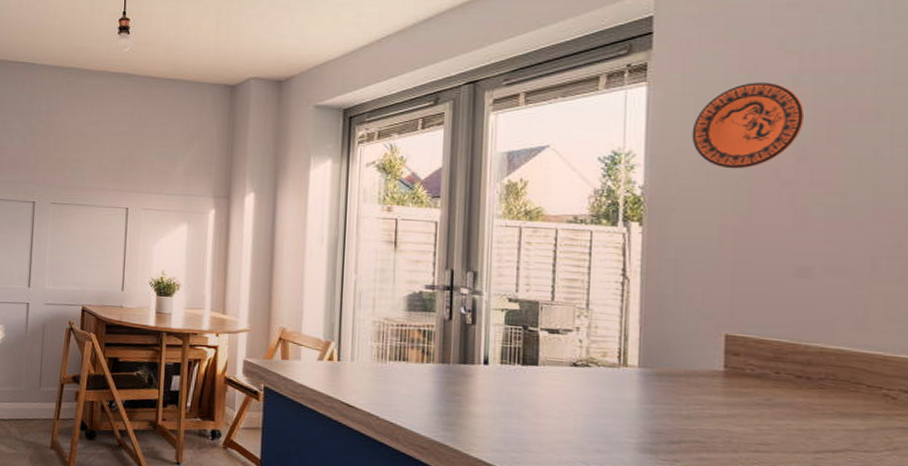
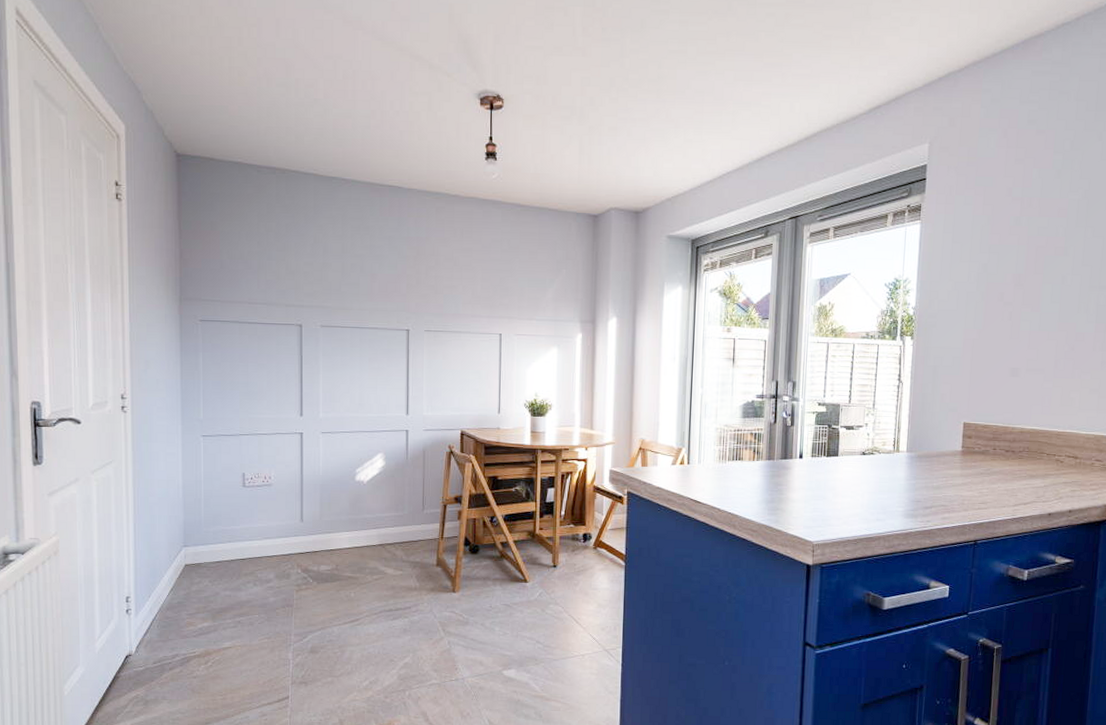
decorative plate: present [691,82,805,169] -> none [948,223,1022,293]

